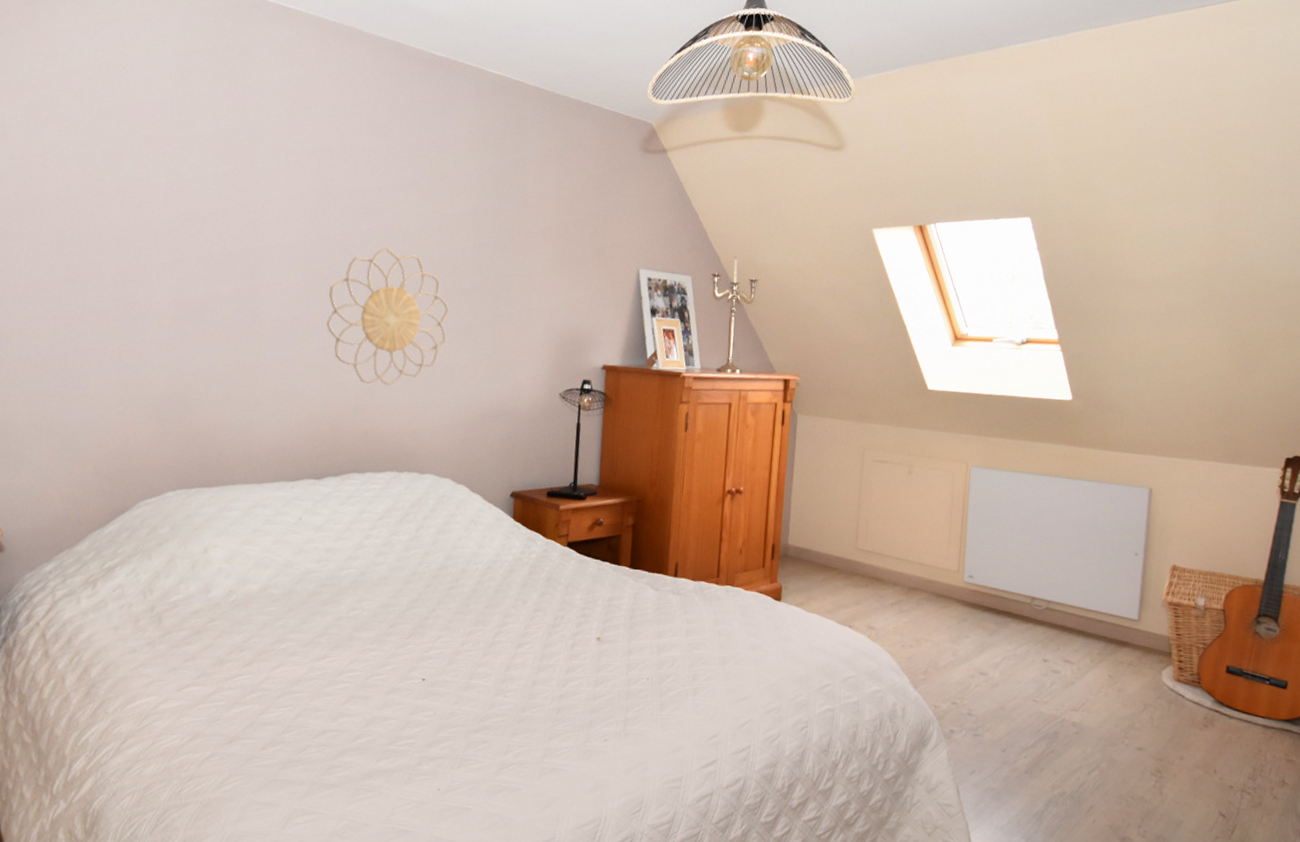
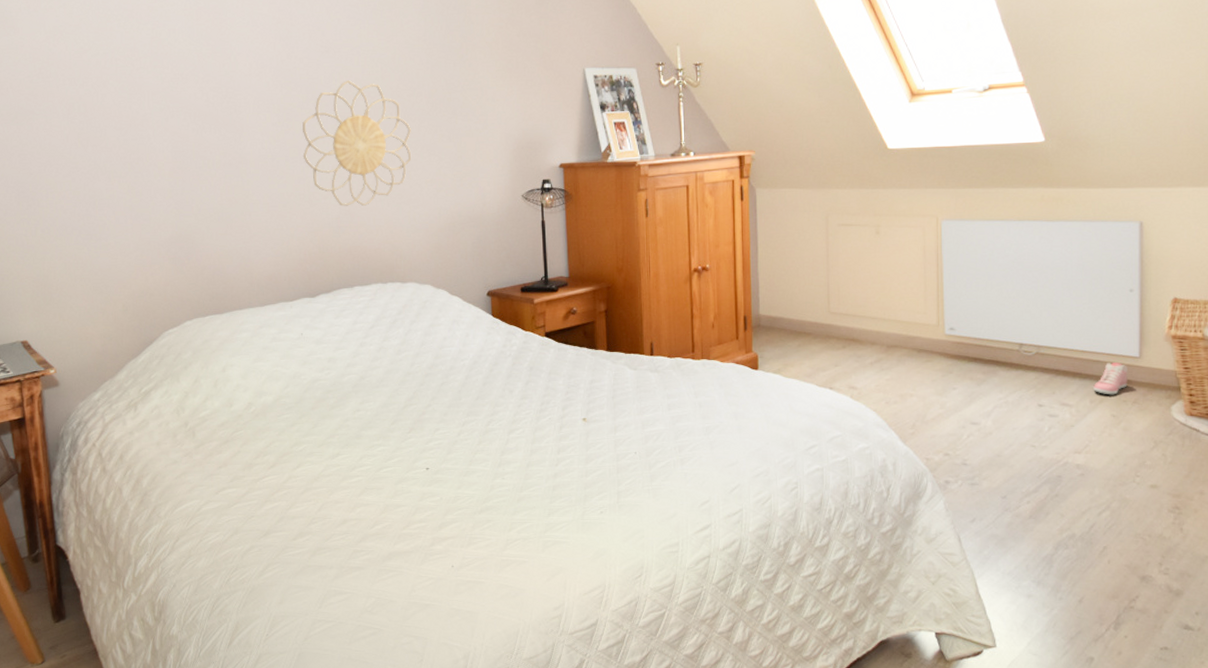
sneaker: none [1094,623,1127,656] -> present [1093,363,1128,395]

